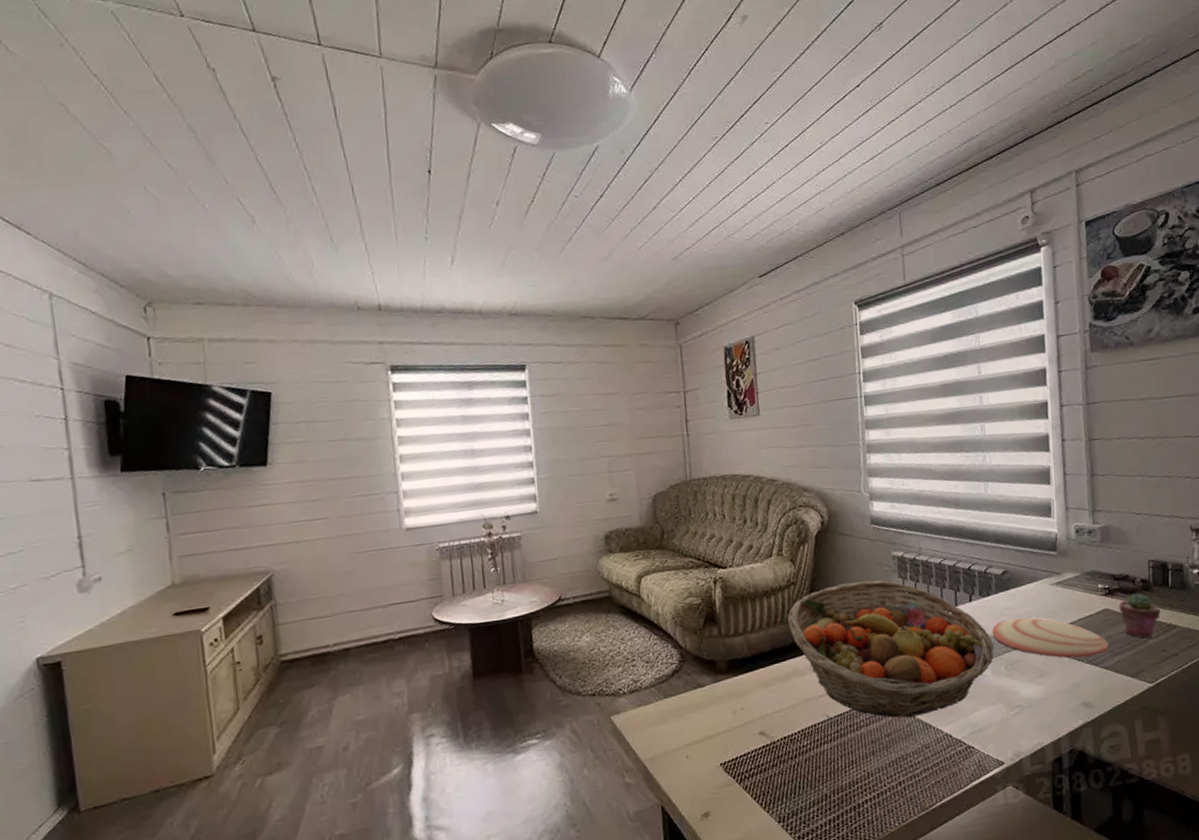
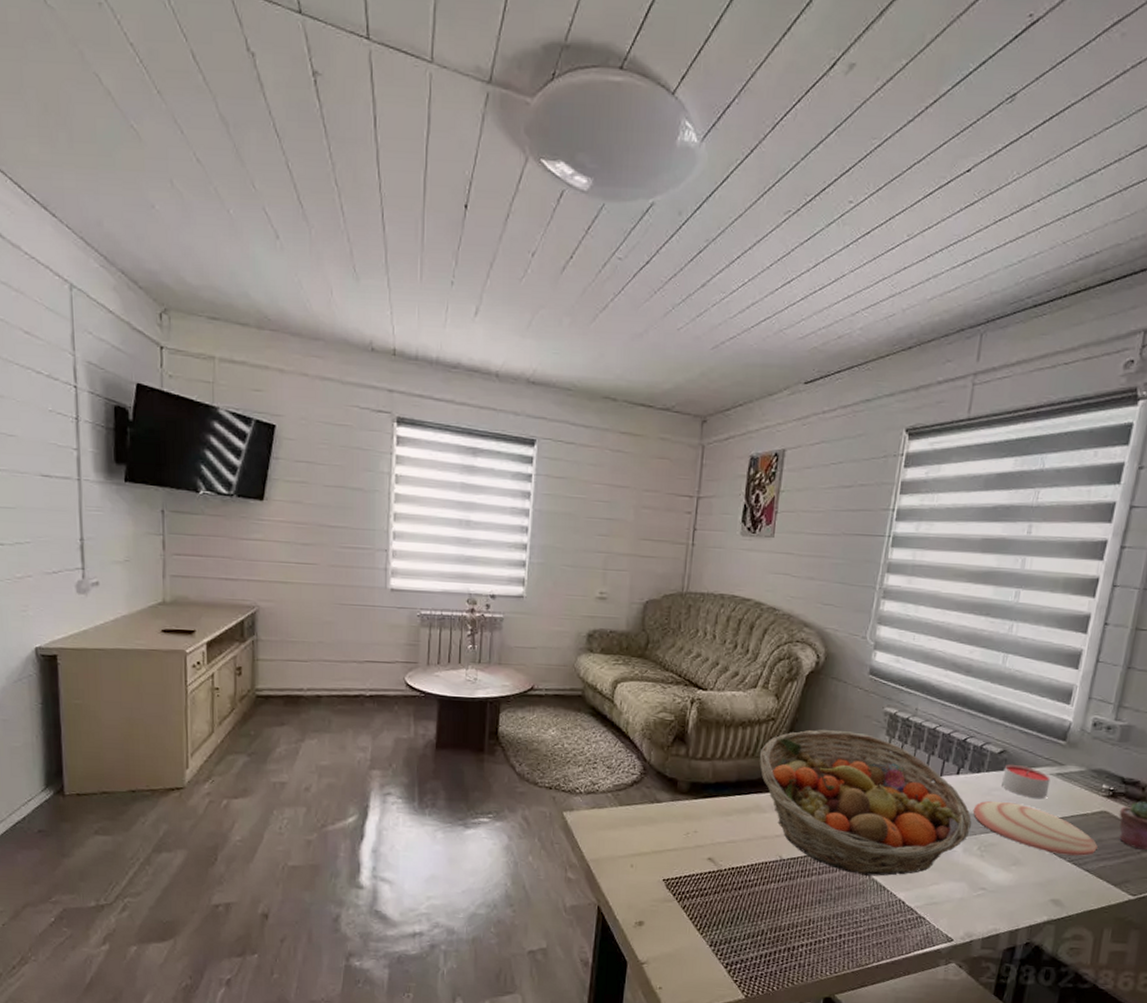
candle: none [1009,581,1053,611] -> present [1002,764,1051,799]

